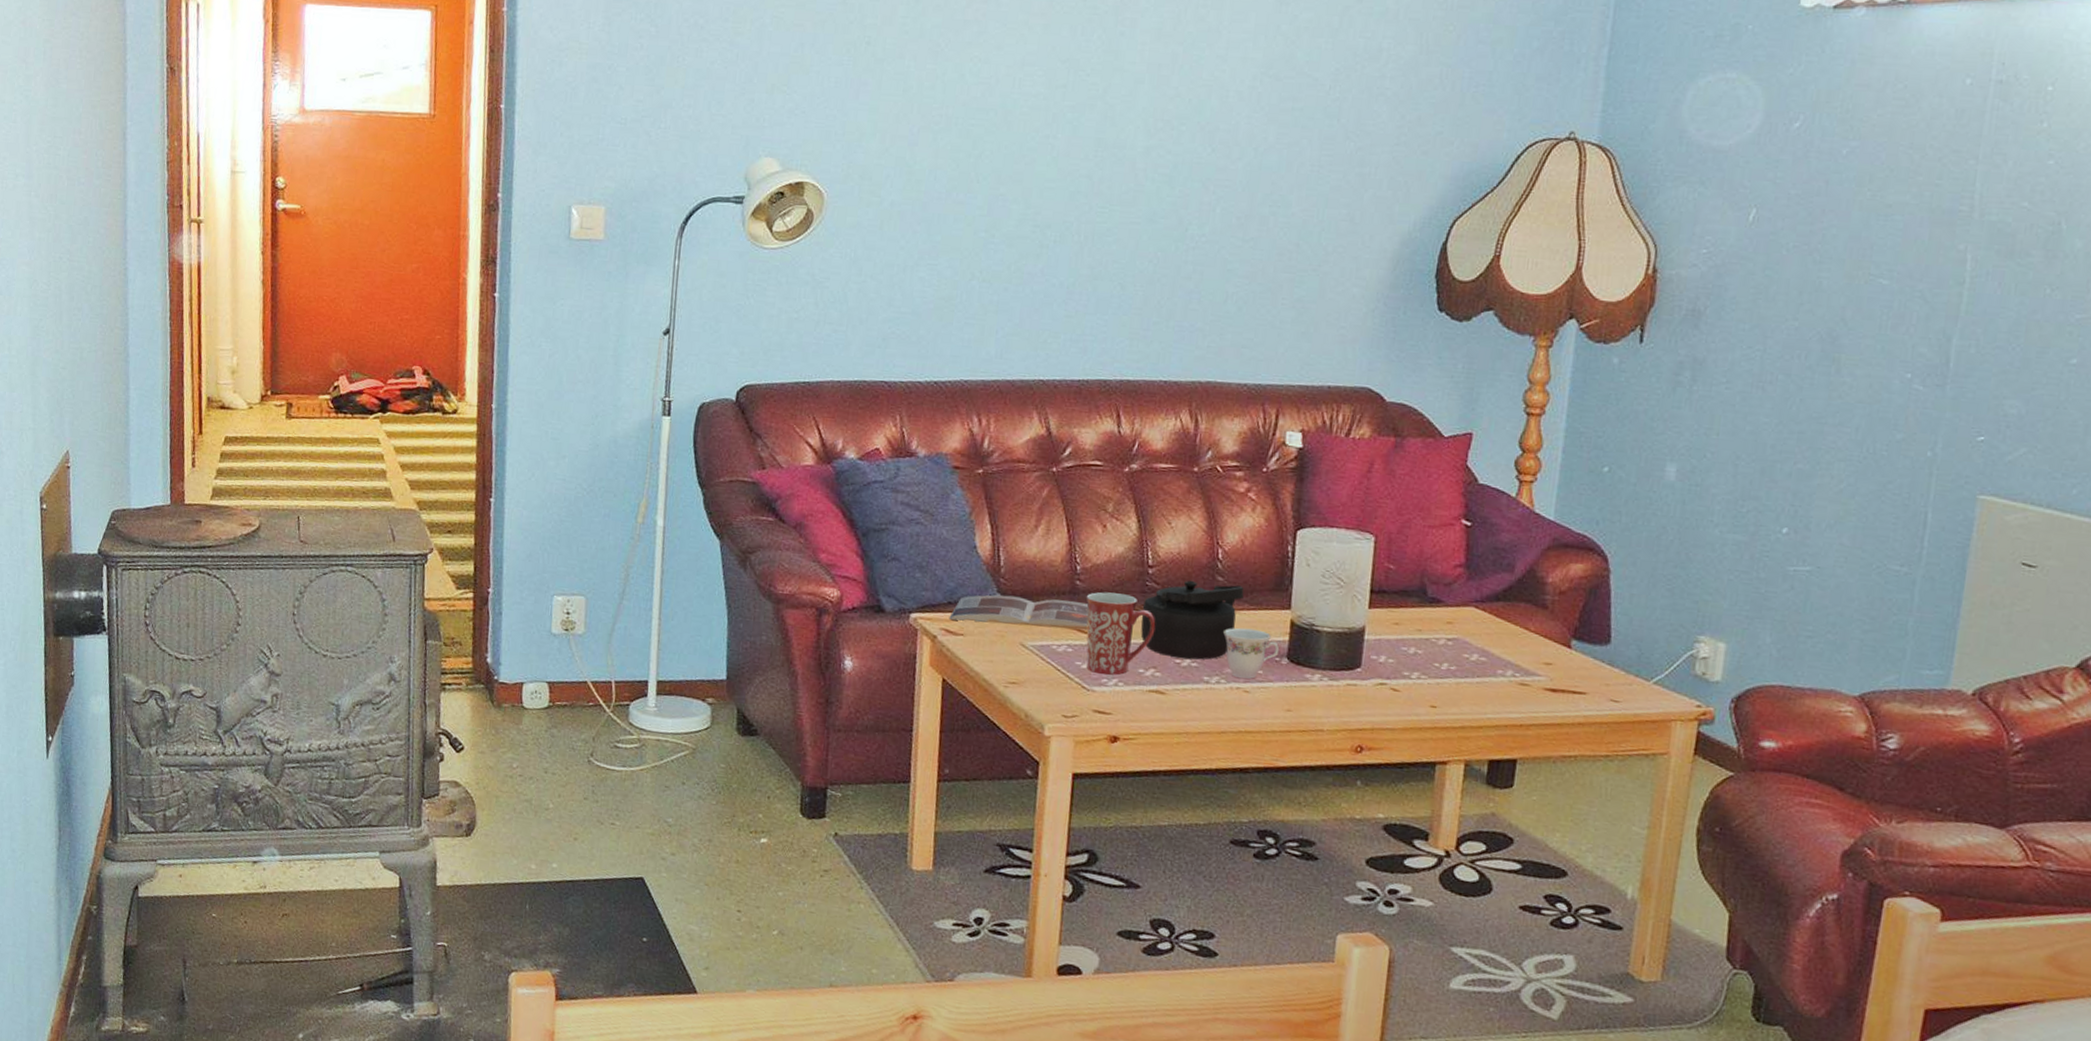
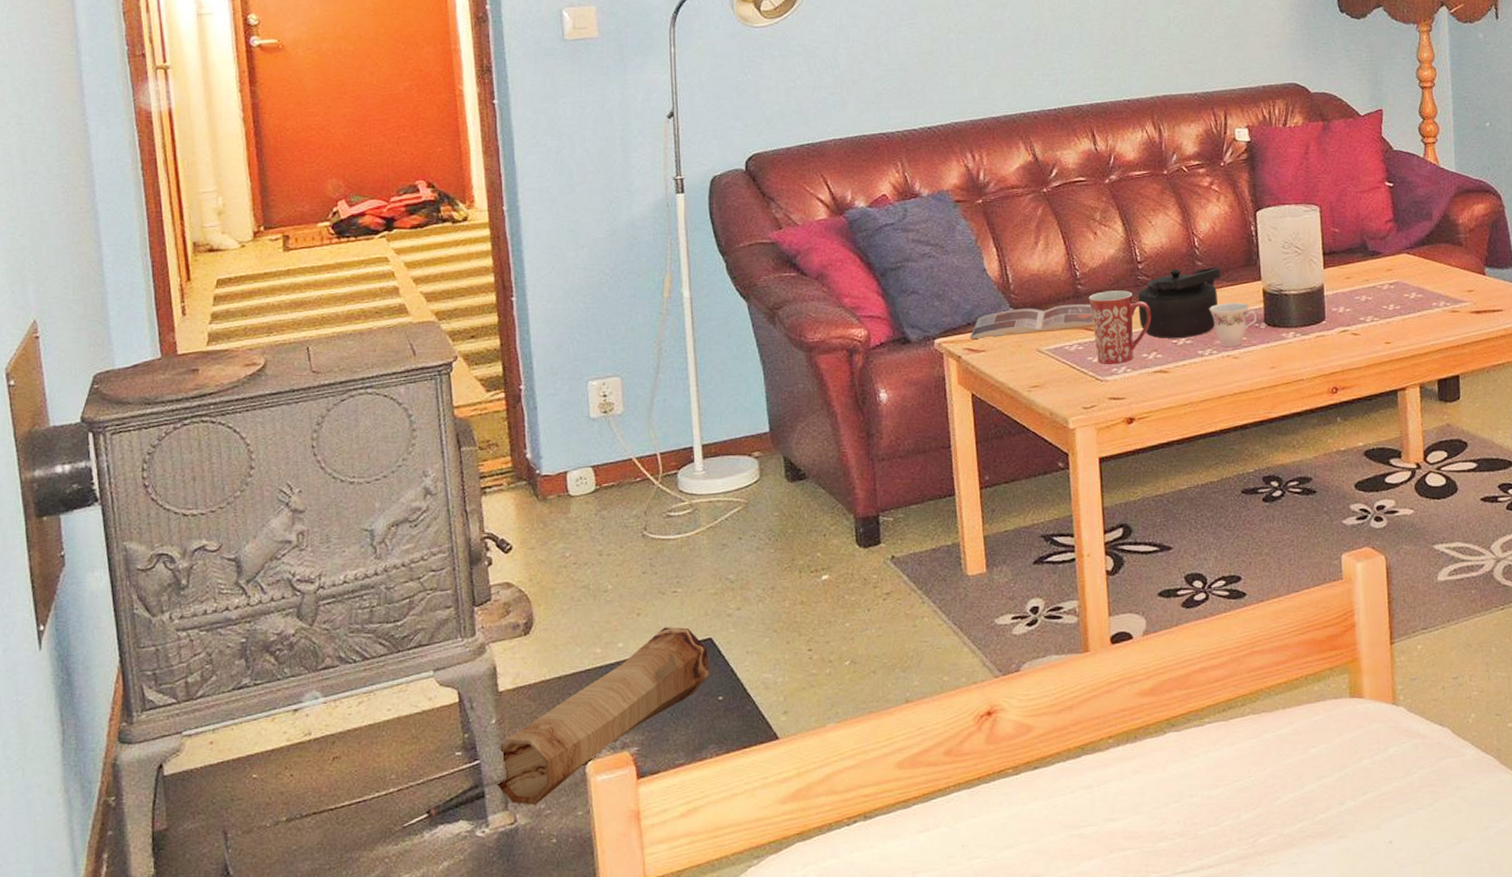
decorative log: none [424,857,638,1002] -> present [495,627,710,805]

